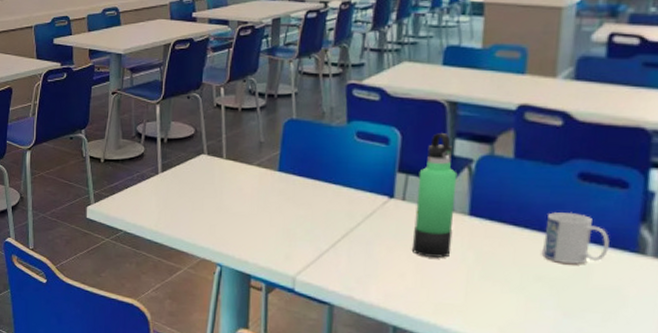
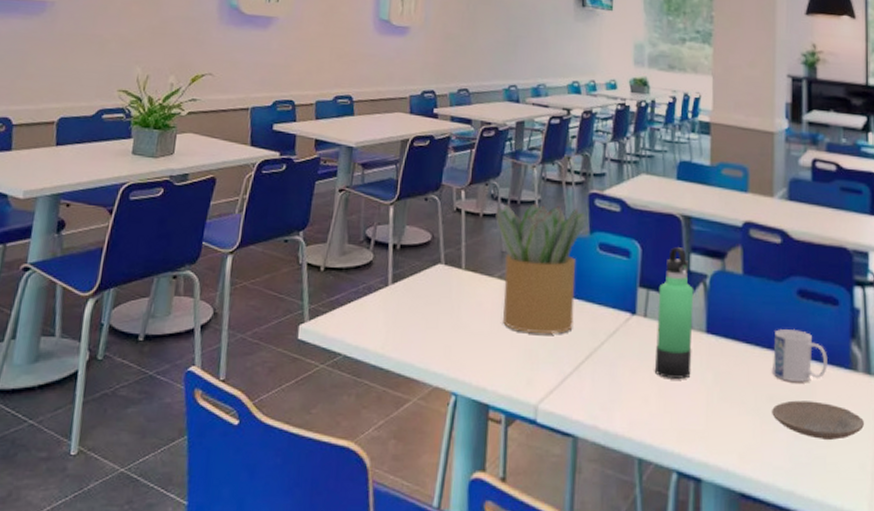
potted plant: none [253,96,343,216] -> present [496,203,586,335]
plate: none [539,281,649,320] -> present [772,400,864,440]

